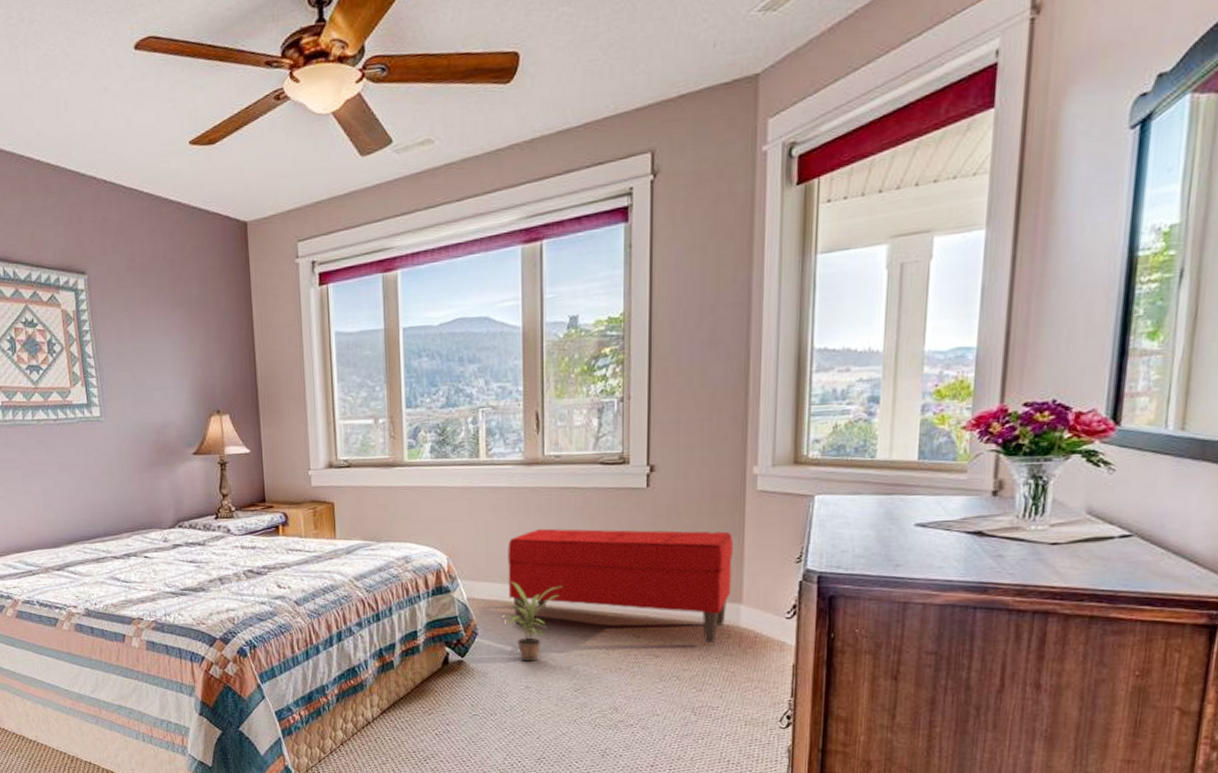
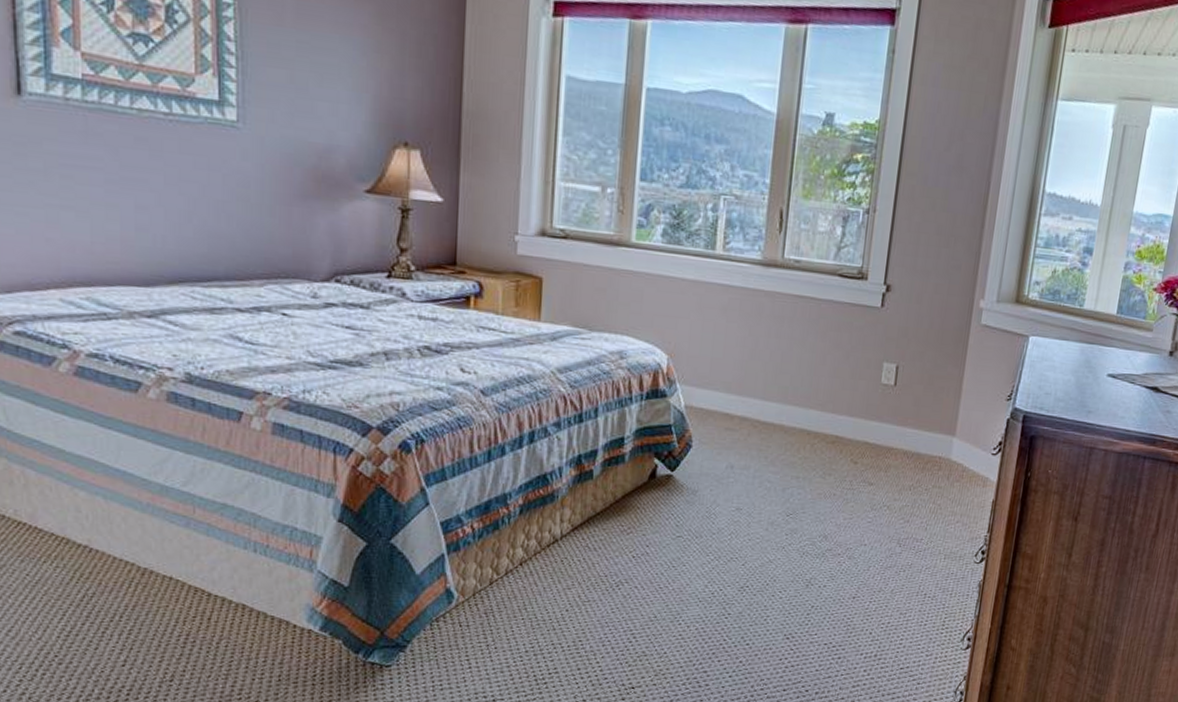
potted plant: present [503,582,562,662] -> none [723,392,786,481]
bench: present [508,528,733,644] -> none [729,337,955,475]

